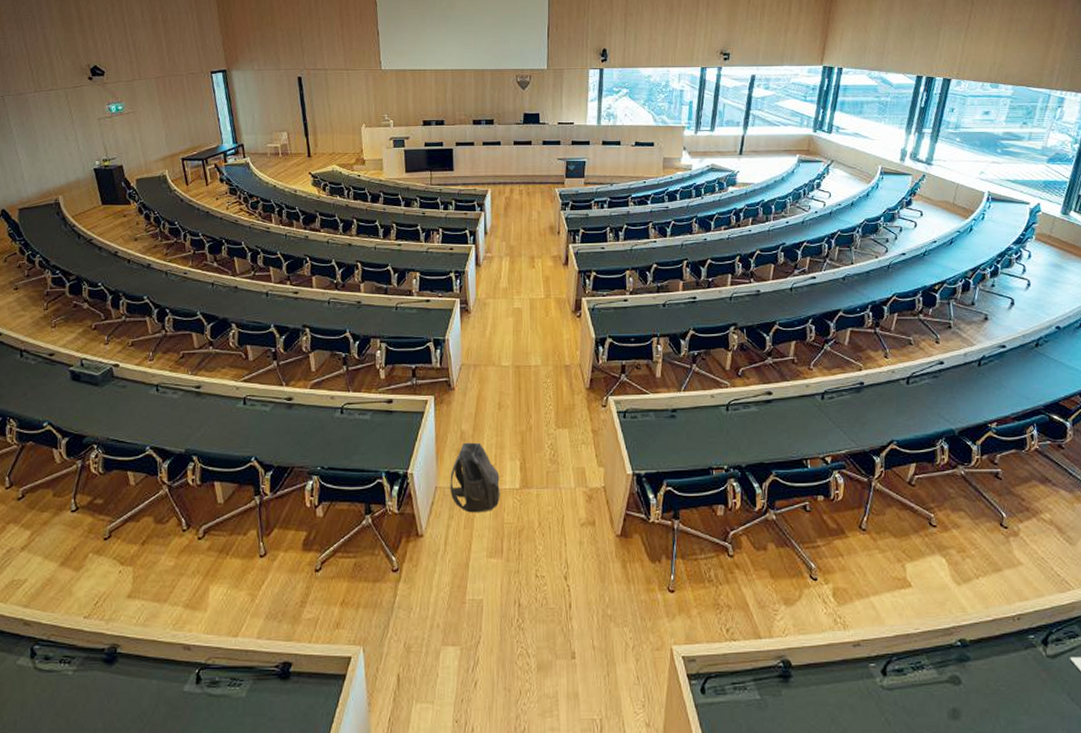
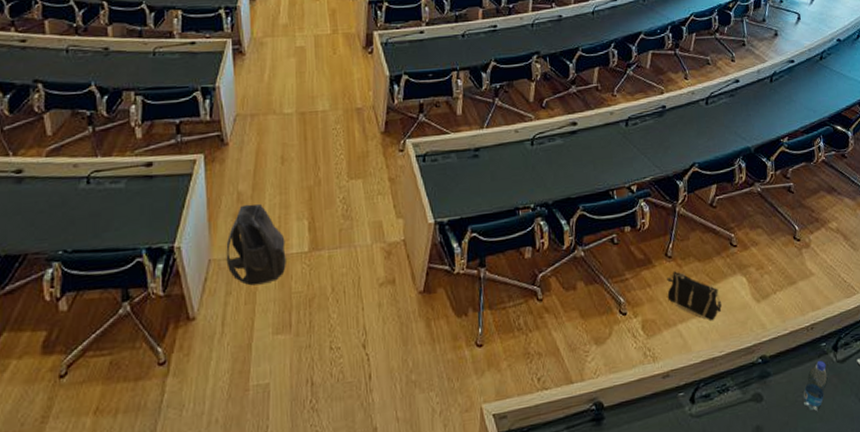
handbag: none [860,544,919,596] -> present [667,271,723,320]
bottle: none [1005,652,1036,703] -> present [802,360,828,411]

